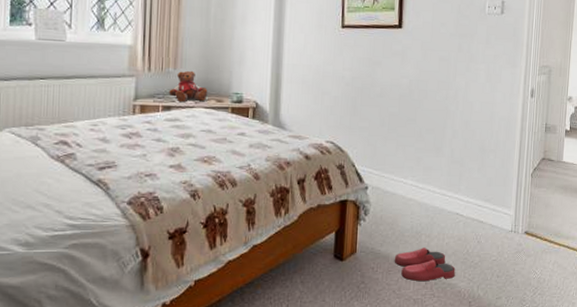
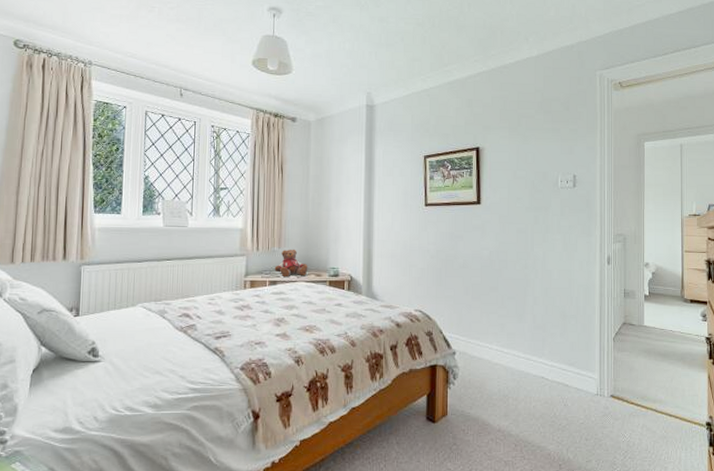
slippers: present [394,248,456,282] -> none [484,410,544,444]

